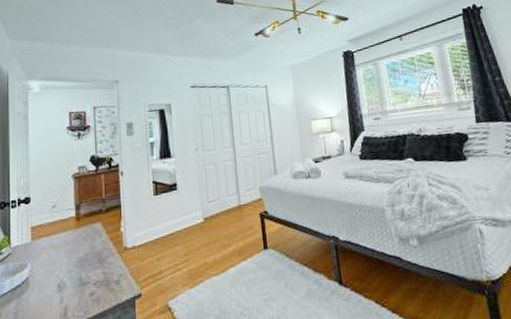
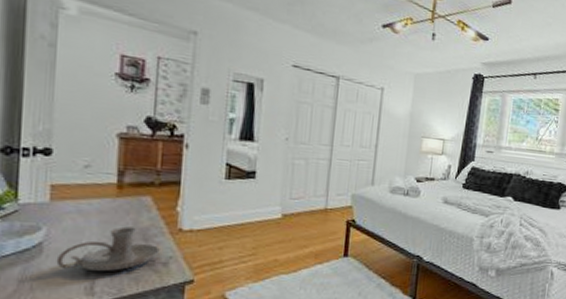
candle holder: none [39,252,112,299] -> present [56,226,160,271]

